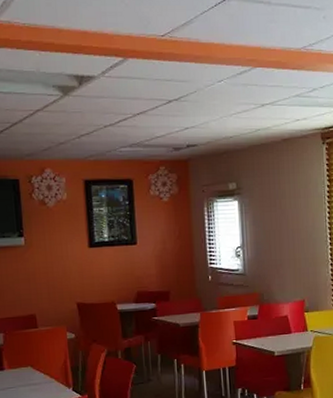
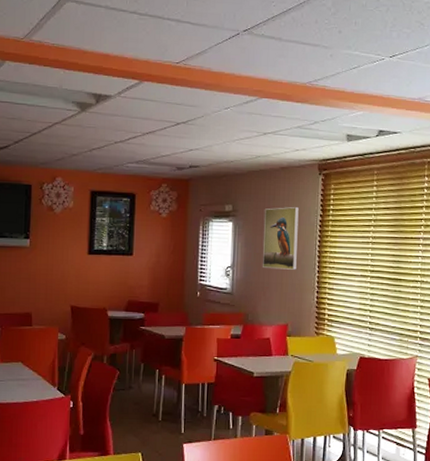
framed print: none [269,178,308,245] -> present [263,206,299,270]

